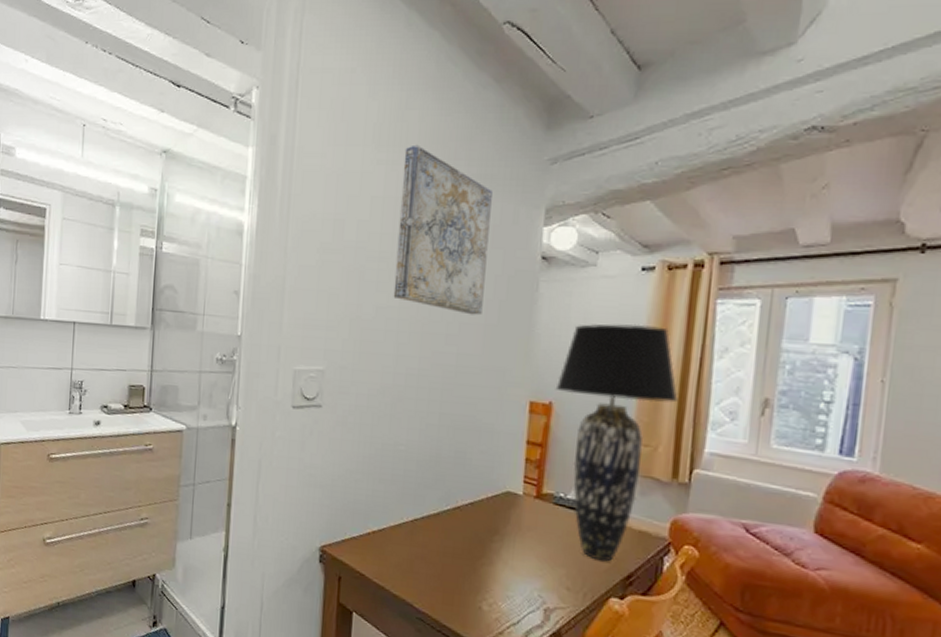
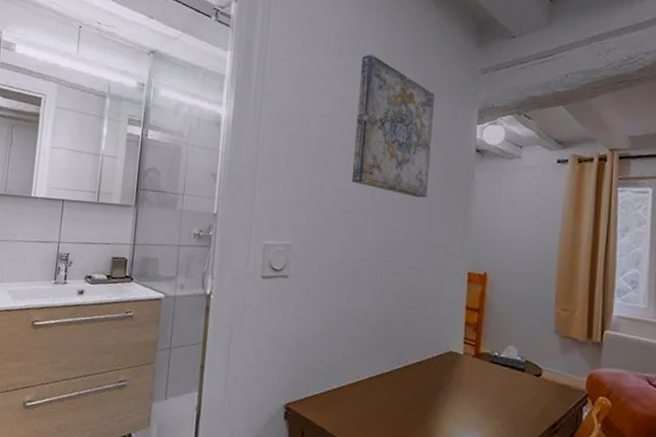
table lamp: present [555,324,679,562] -> none [489,206,590,413]

